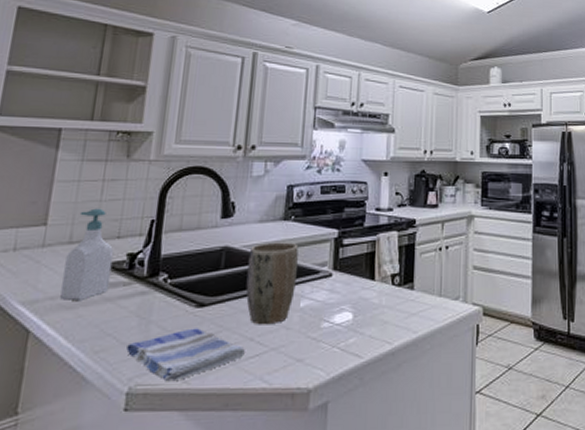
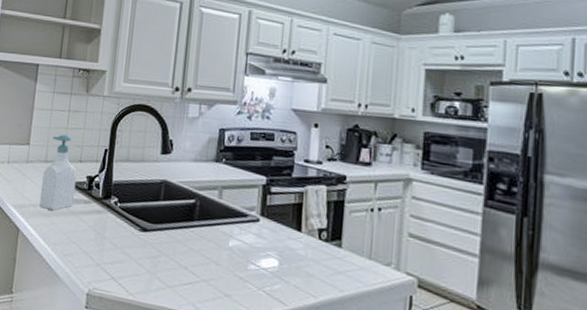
dish towel: present [126,328,245,382] -> none [87,248,180,293]
plant pot: present [246,242,299,325] -> none [181,181,229,258]

